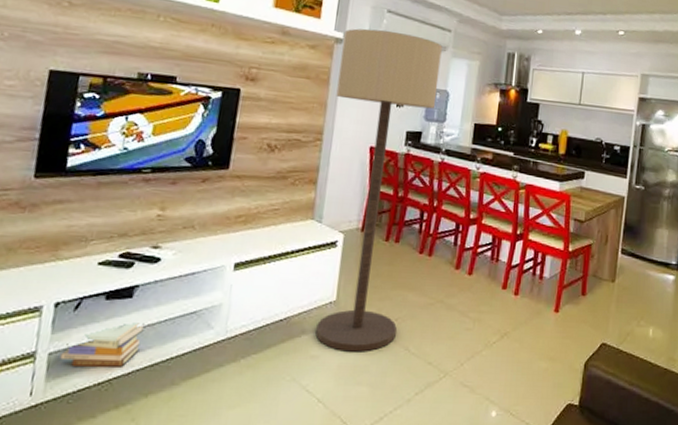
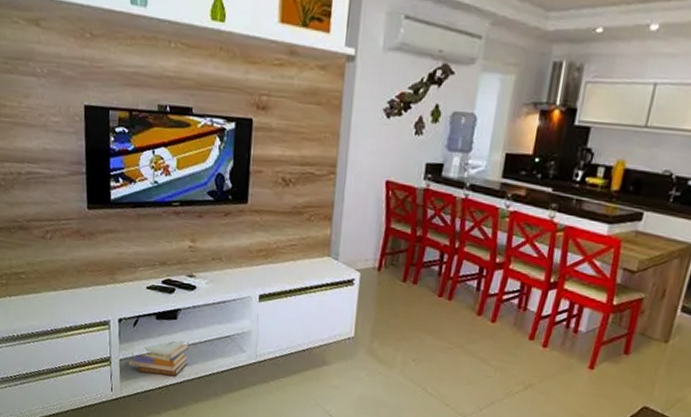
floor lamp: present [315,28,442,352] -> none [336,41,470,388]

